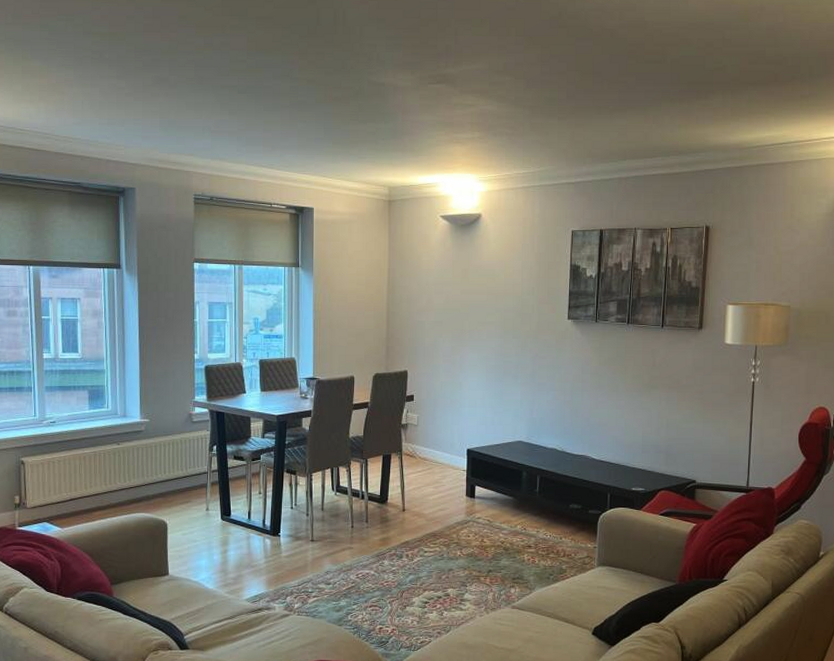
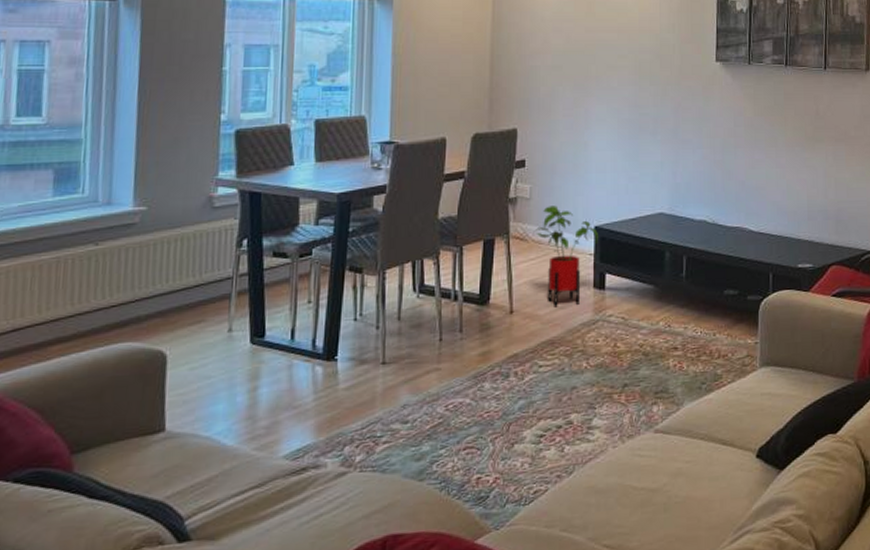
house plant: none [420,431,471,509] -> present [533,206,599,307]

